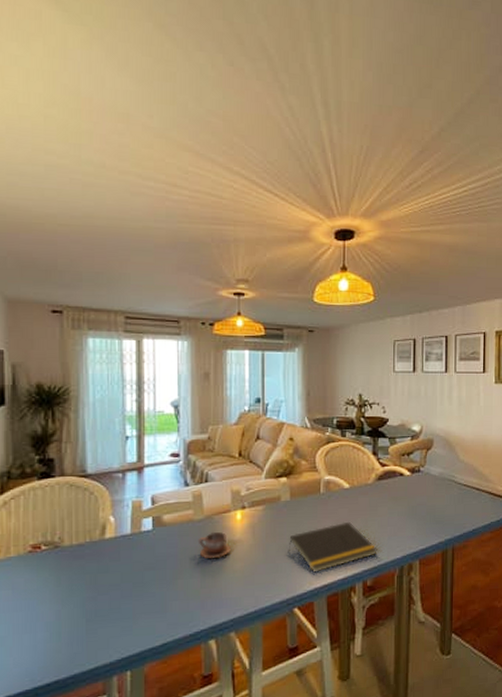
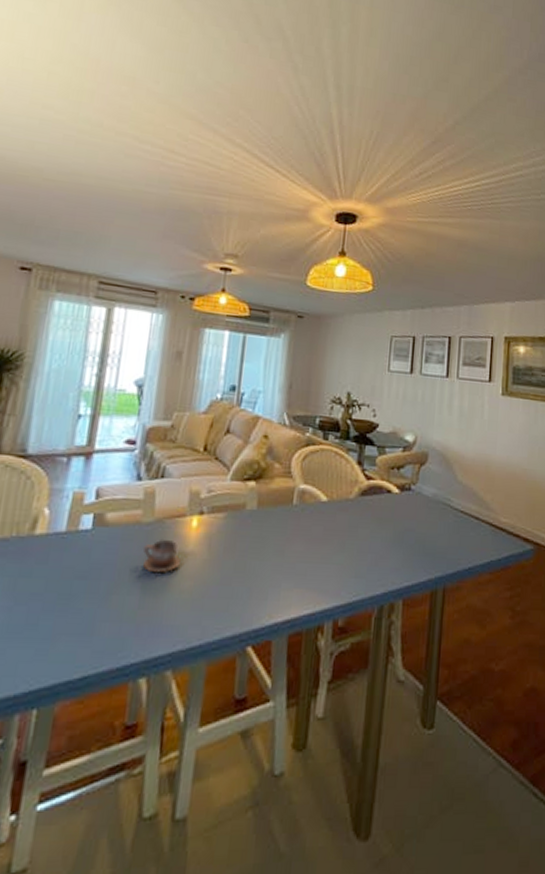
notepad: present [288,521,377,573] -> none [247,542,354,603]

